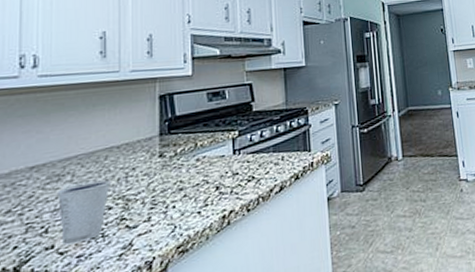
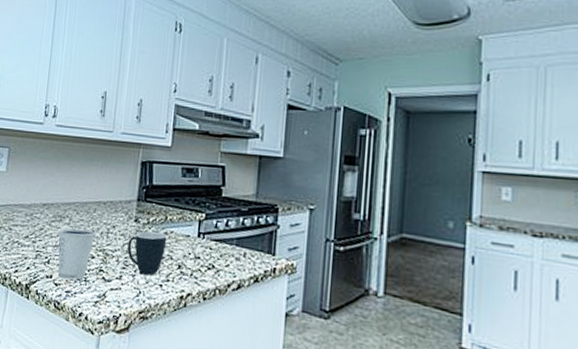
mug: none [154,160,200,209] -> present [127,231,167,276]

